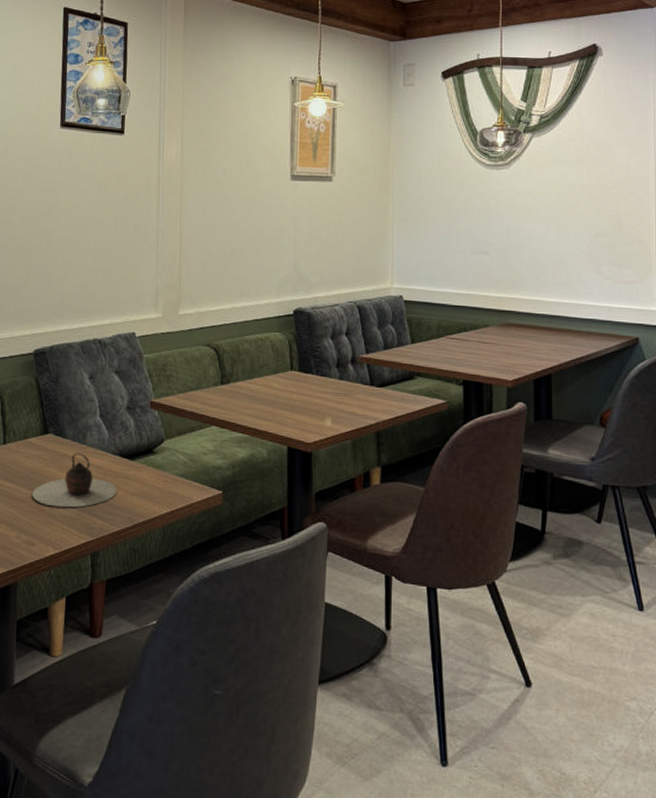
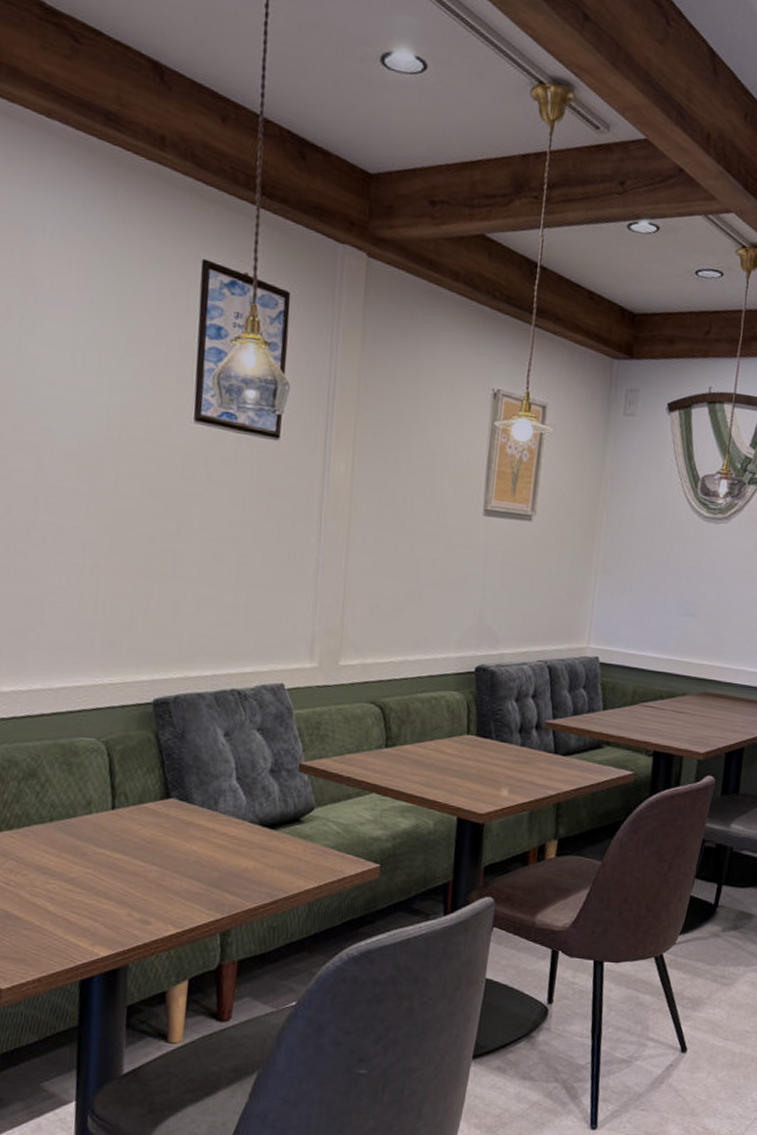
teapot: present [32,453,118,508] -> none [148,821,256,882]

